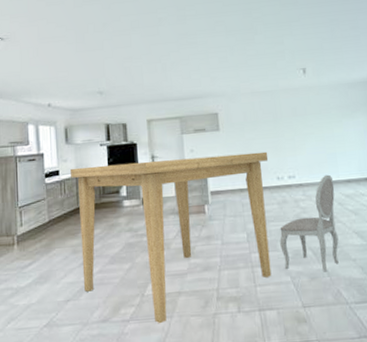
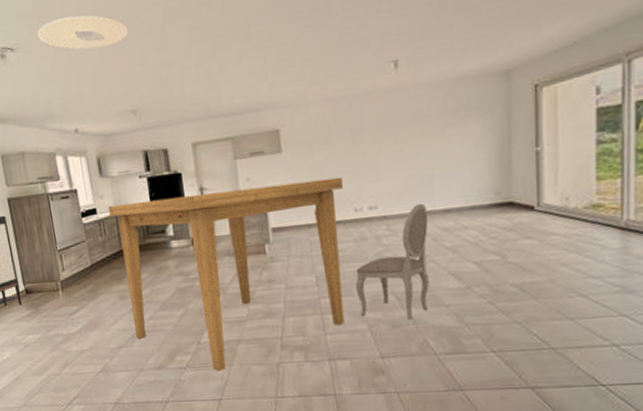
ceiling light: none [26,18,102,44] -> present [37,15,129,50]

